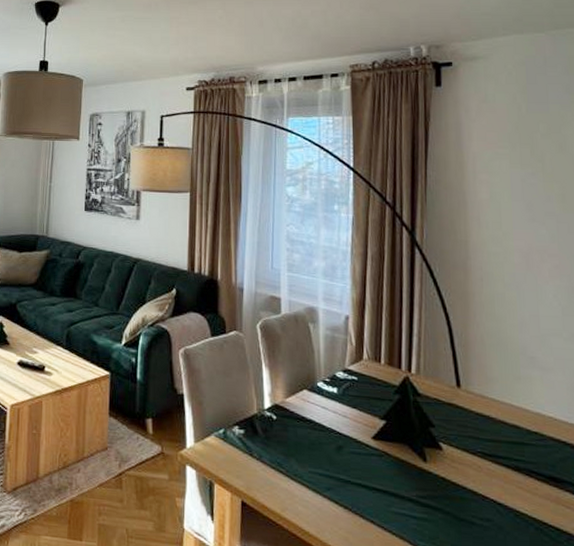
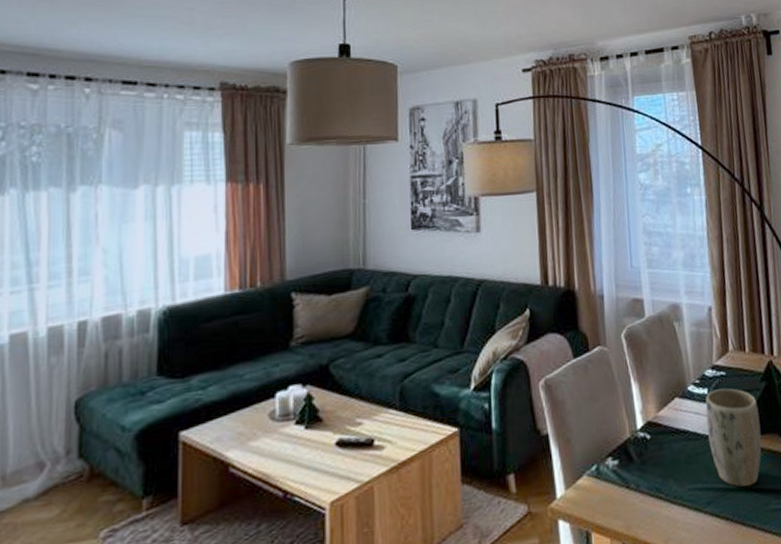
plant pot: none [333,391,390,485] -> present [705,388,762,487]

